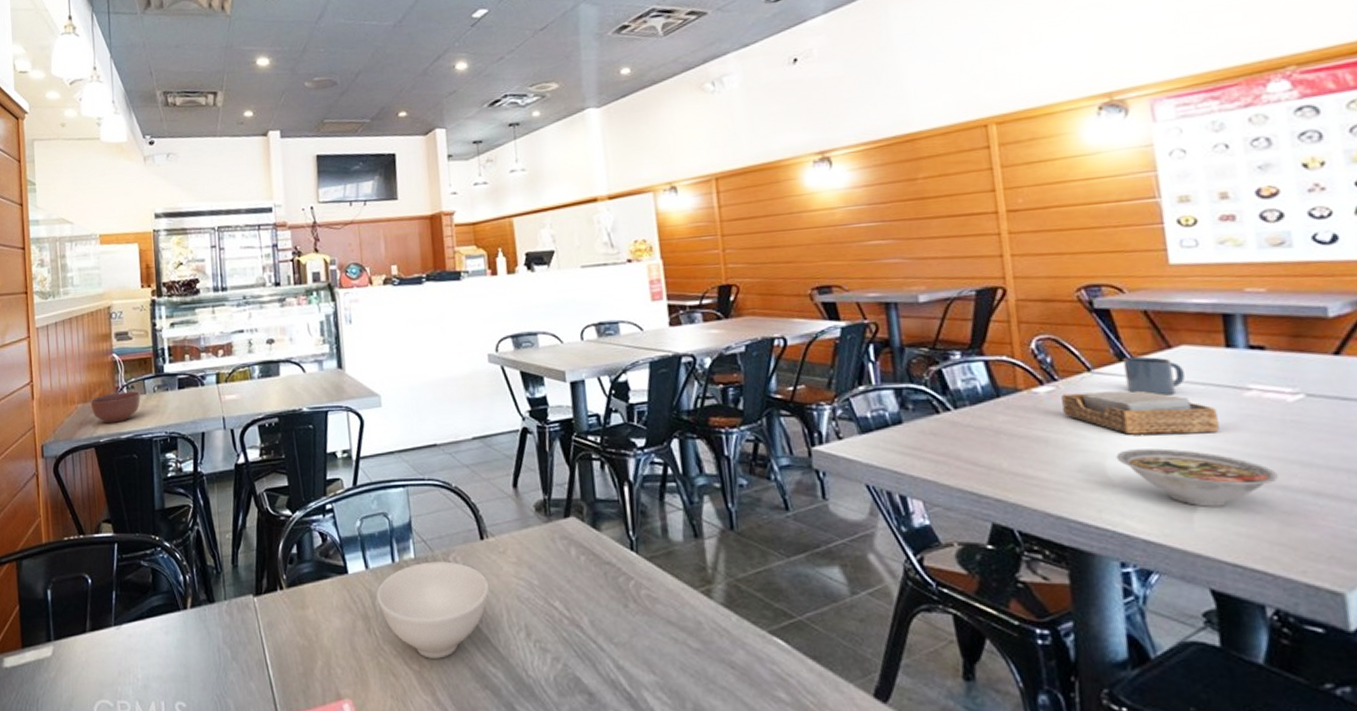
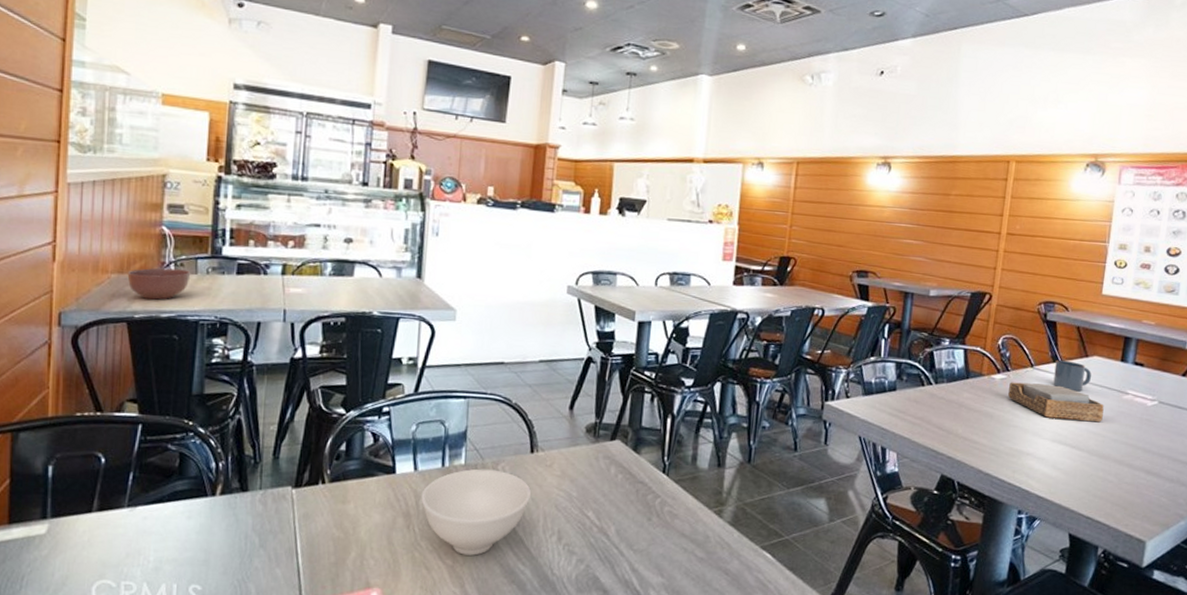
soup bowl: present [1116,448,1278,507] -> none [1034,428,1129,476]

